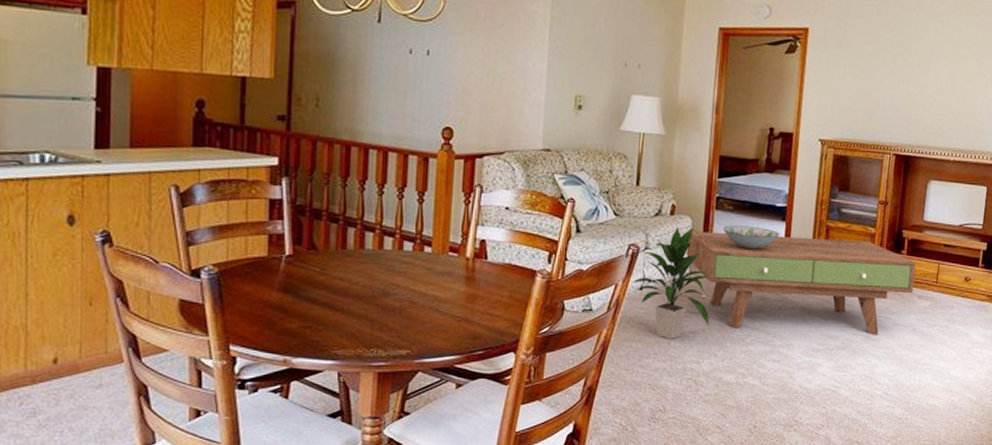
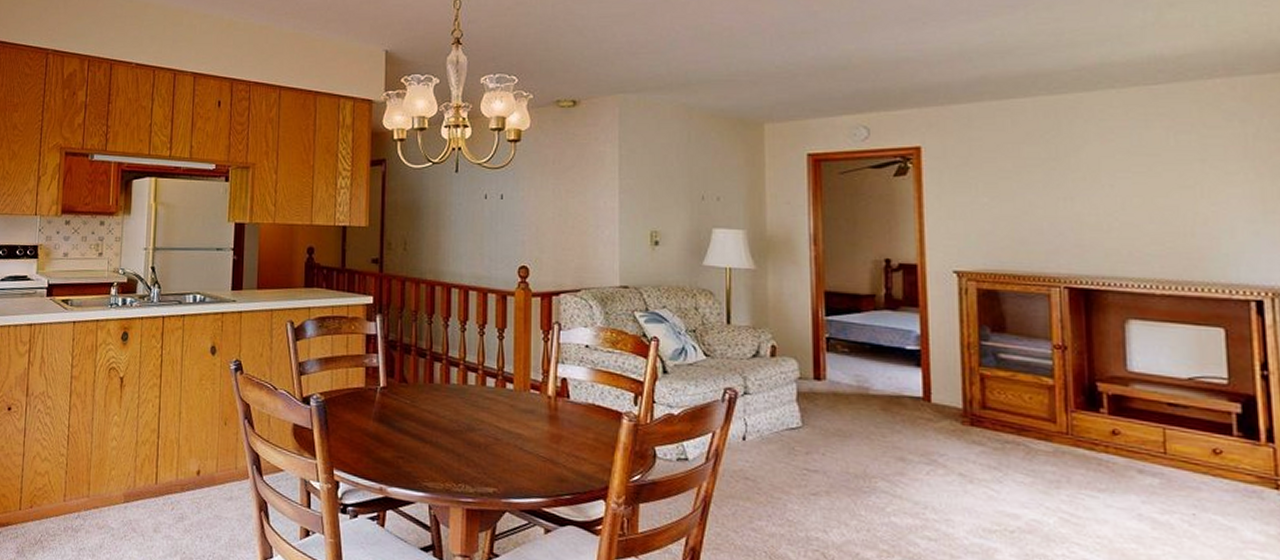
indoor plant: present [631,226,710,339] -> none [730,370,835,500]
coffee table: present [687,231,916,335] -> none [797,376,1128,519]
decorative bowl: present [723,225,779,250] -> none [839,370,915,400]

